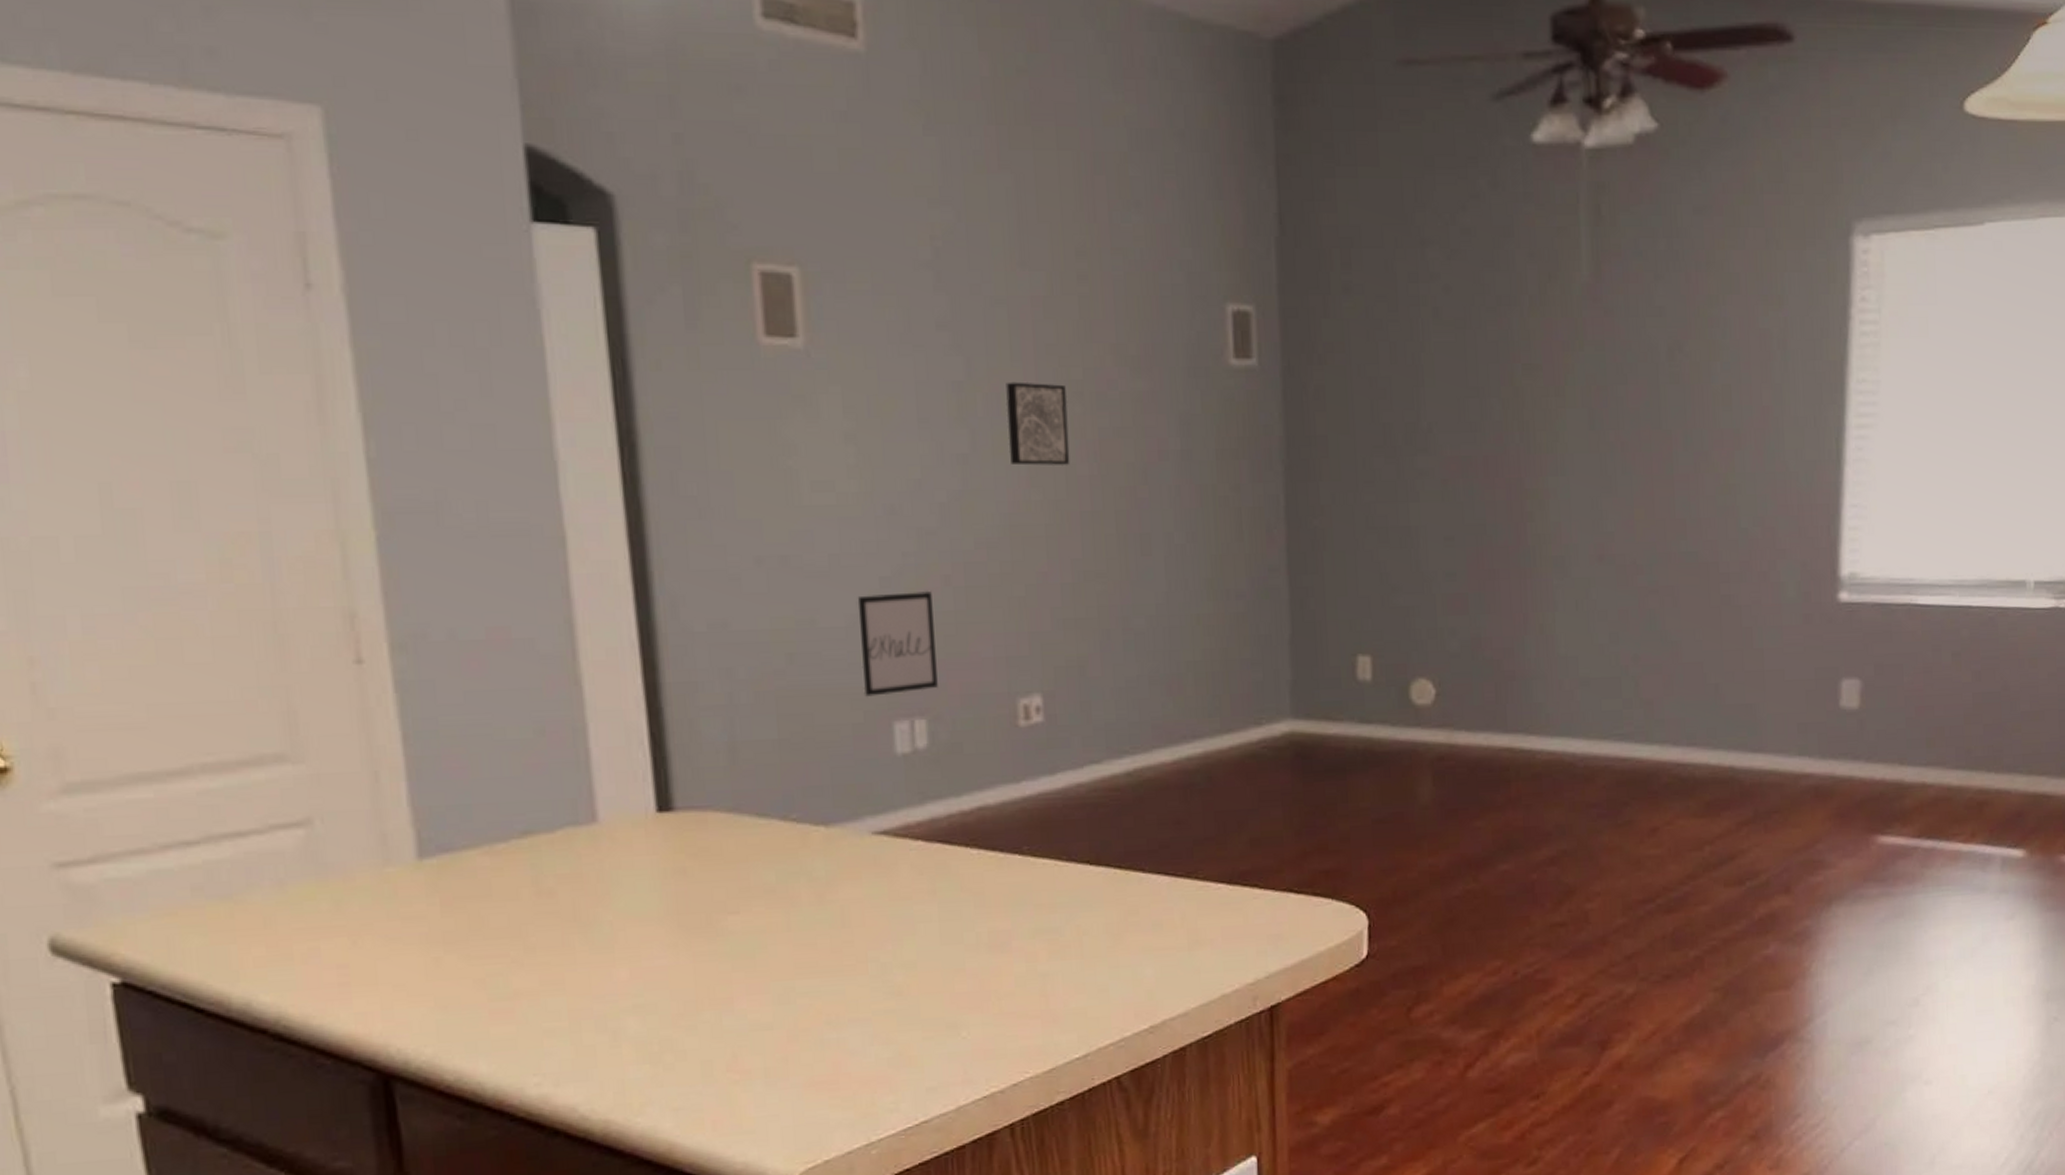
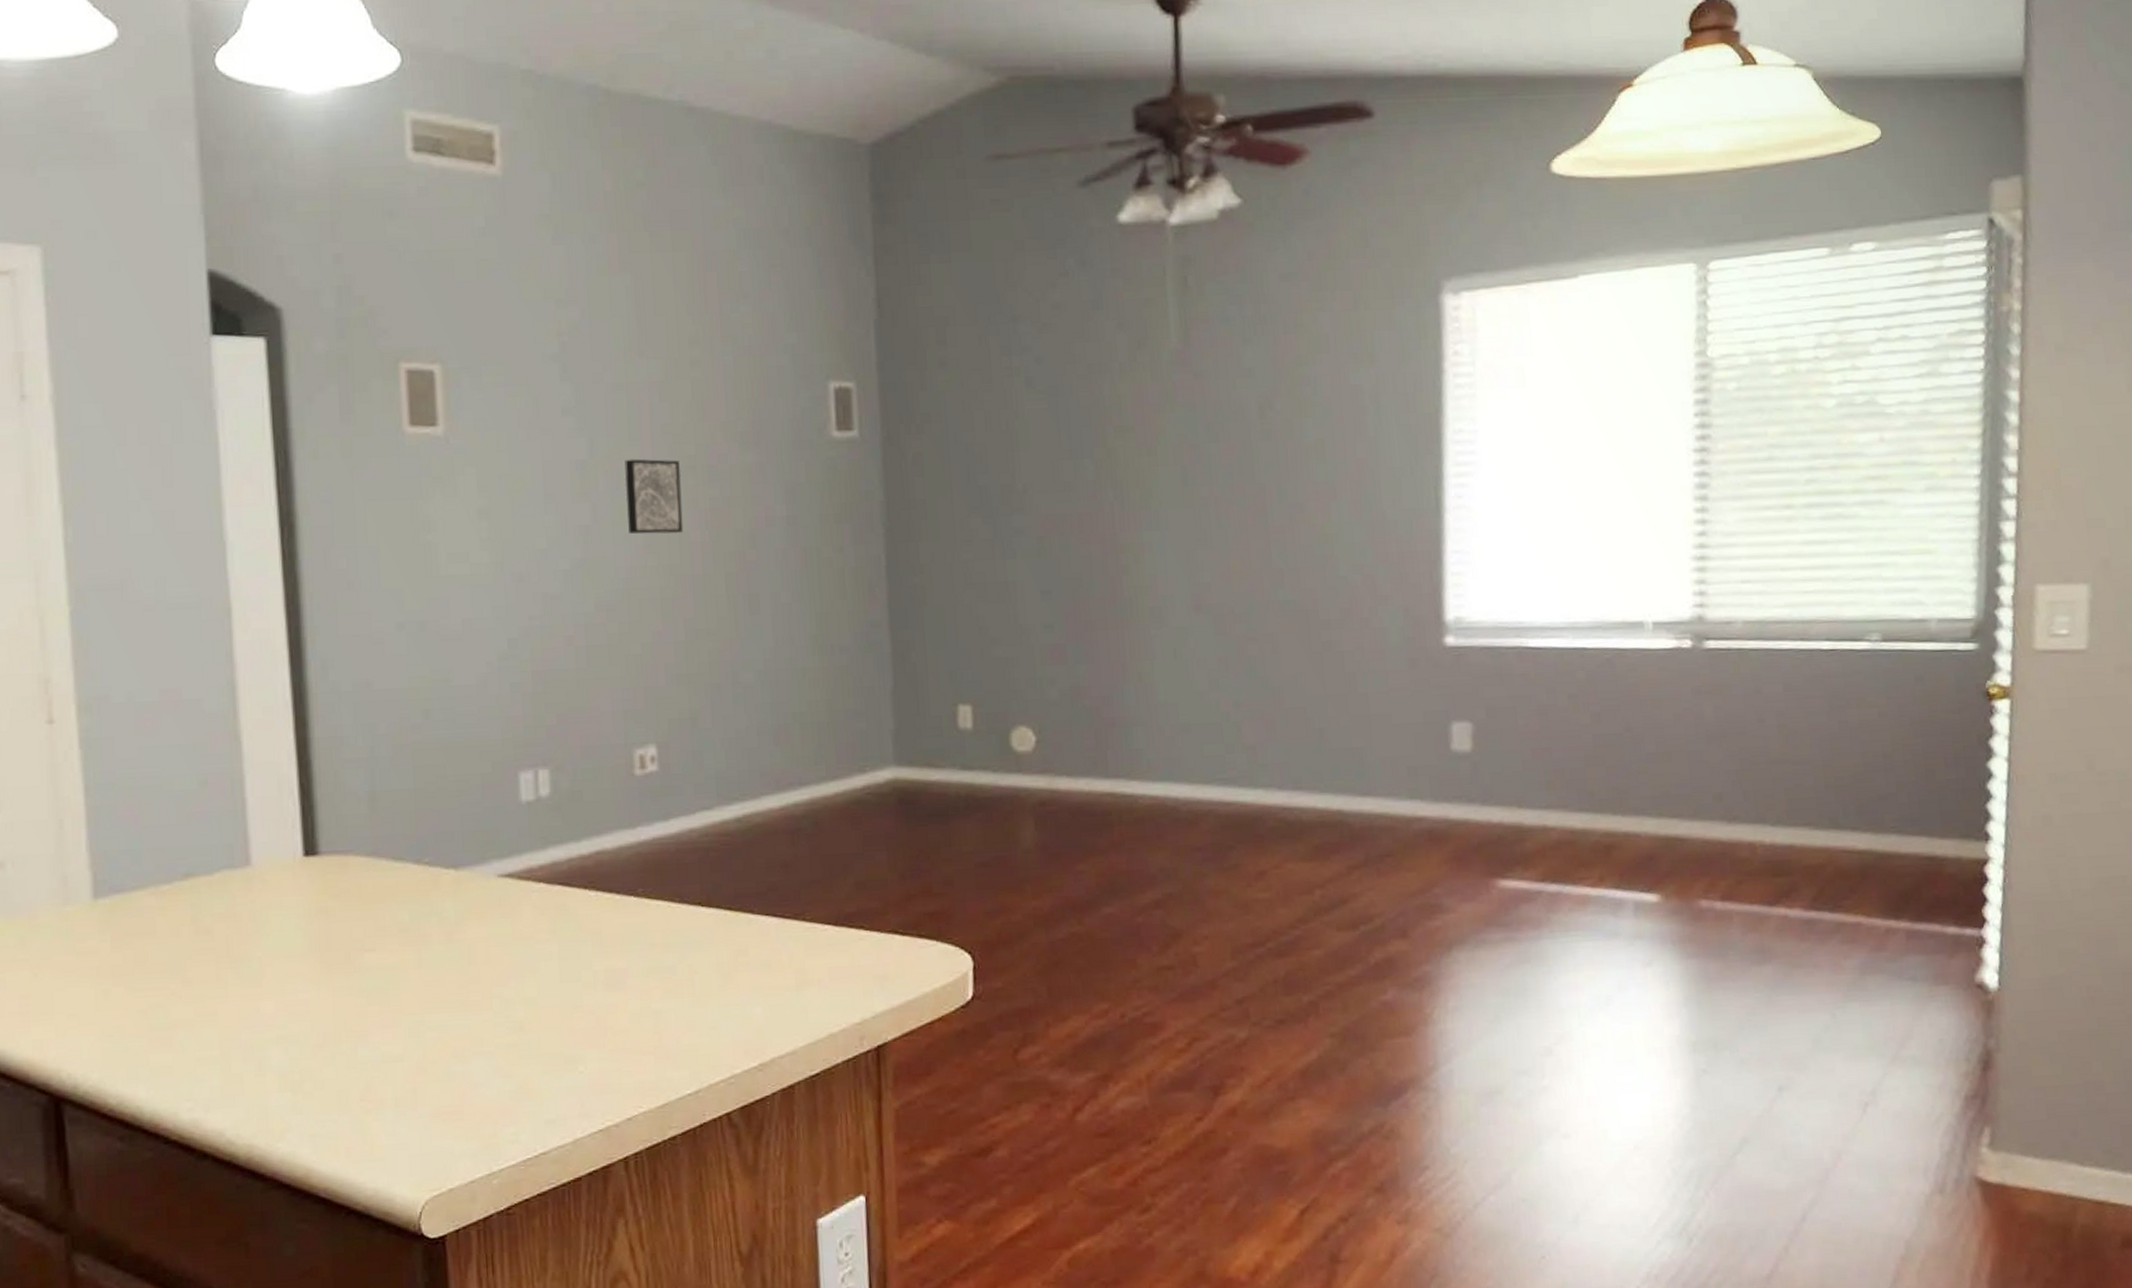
wall art: present [857,590,938,697] -> none [487,650,560,749]

